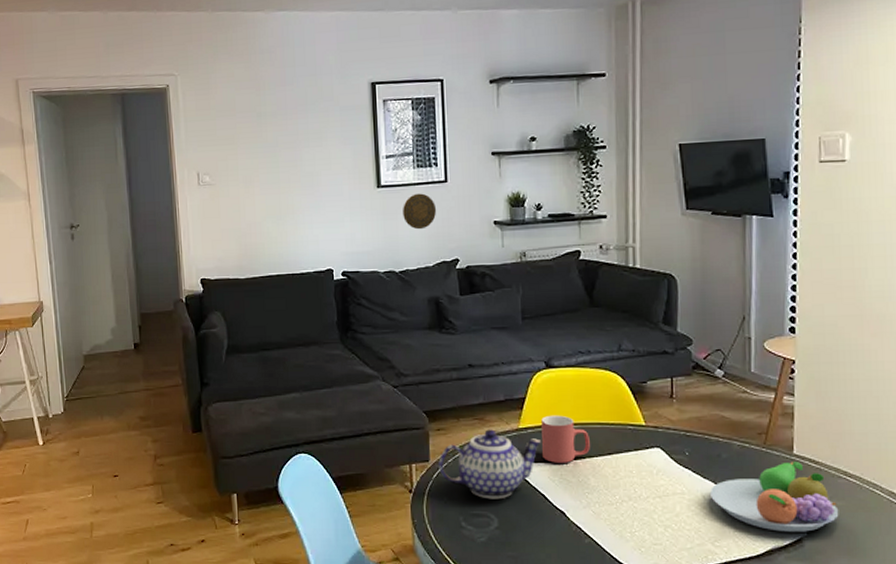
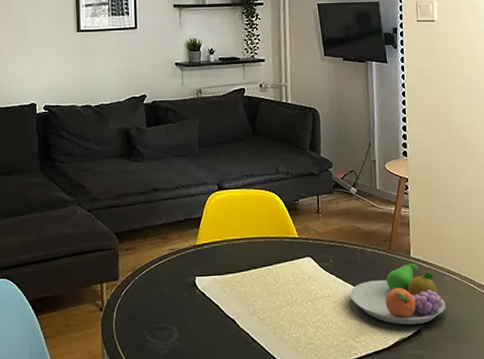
decorative plate: present [403,193,437,230] -> none [99,38,128,69]
teapot: present [438,429,541,500] -> none [127,247,215,313]
mug: present [541,415,590,463] -> none [215,231,255,275]

